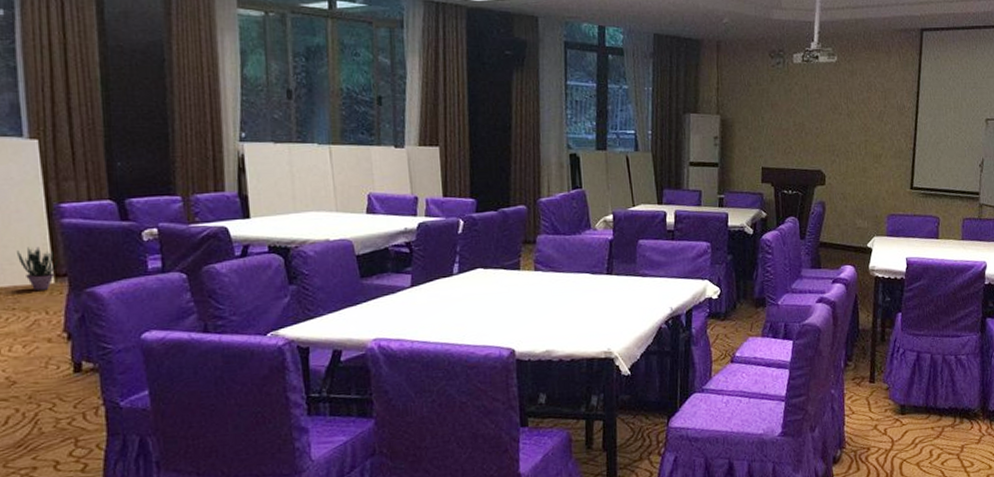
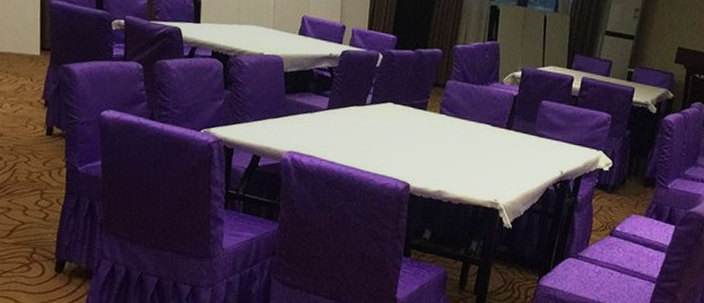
potted plant: present [17,246,59,292] -> none [14,20,46,61]

